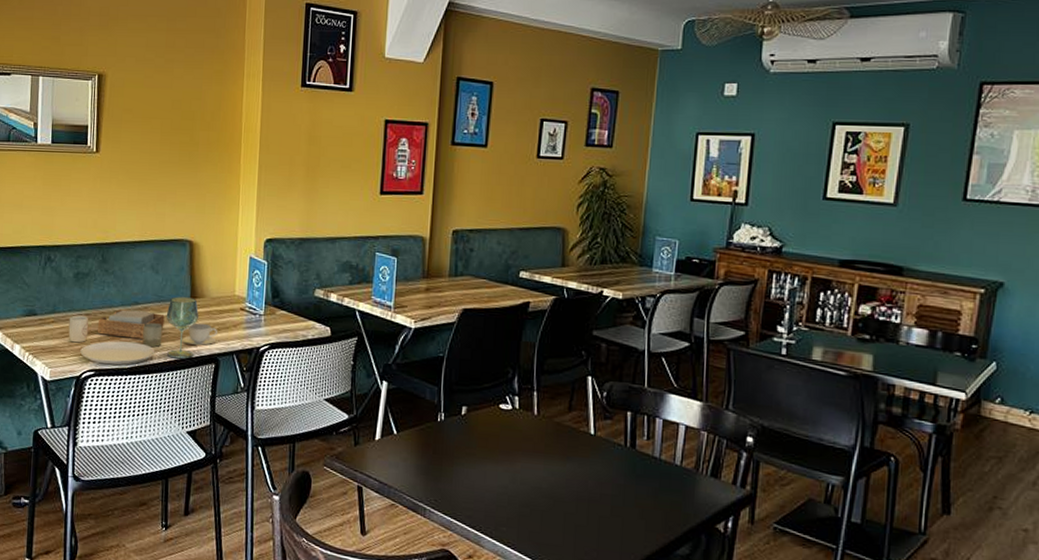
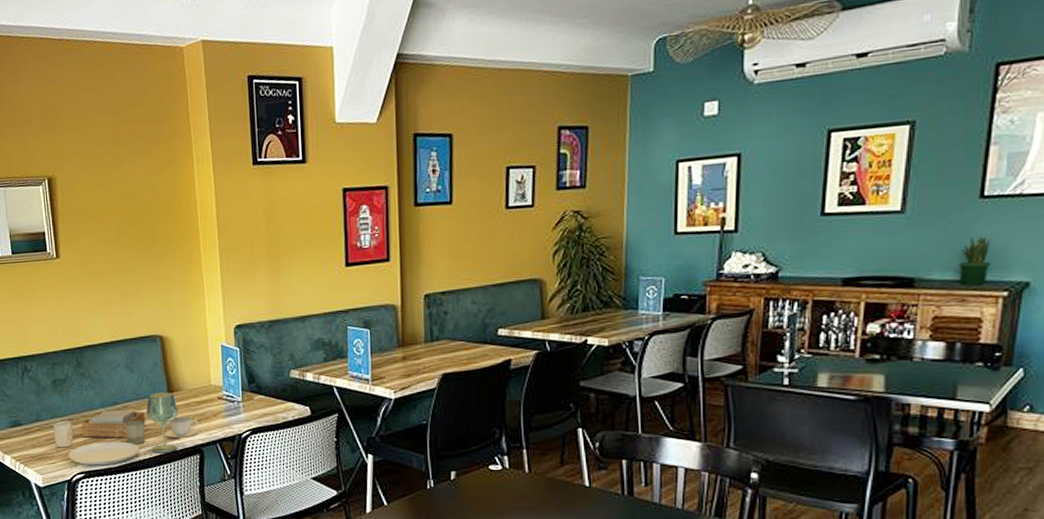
planter: none [942,234,971,281] -> present [959,235,991,286]

